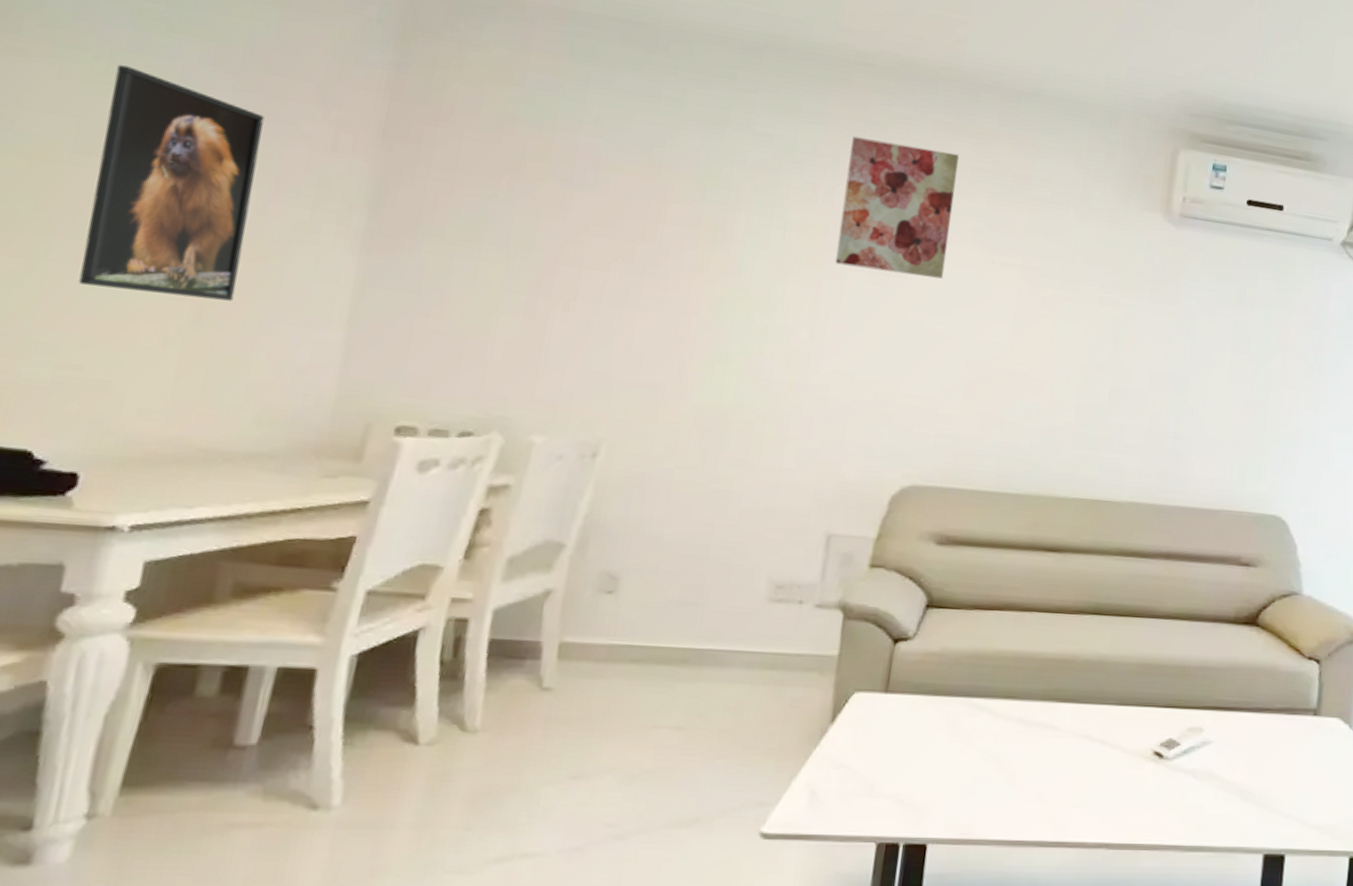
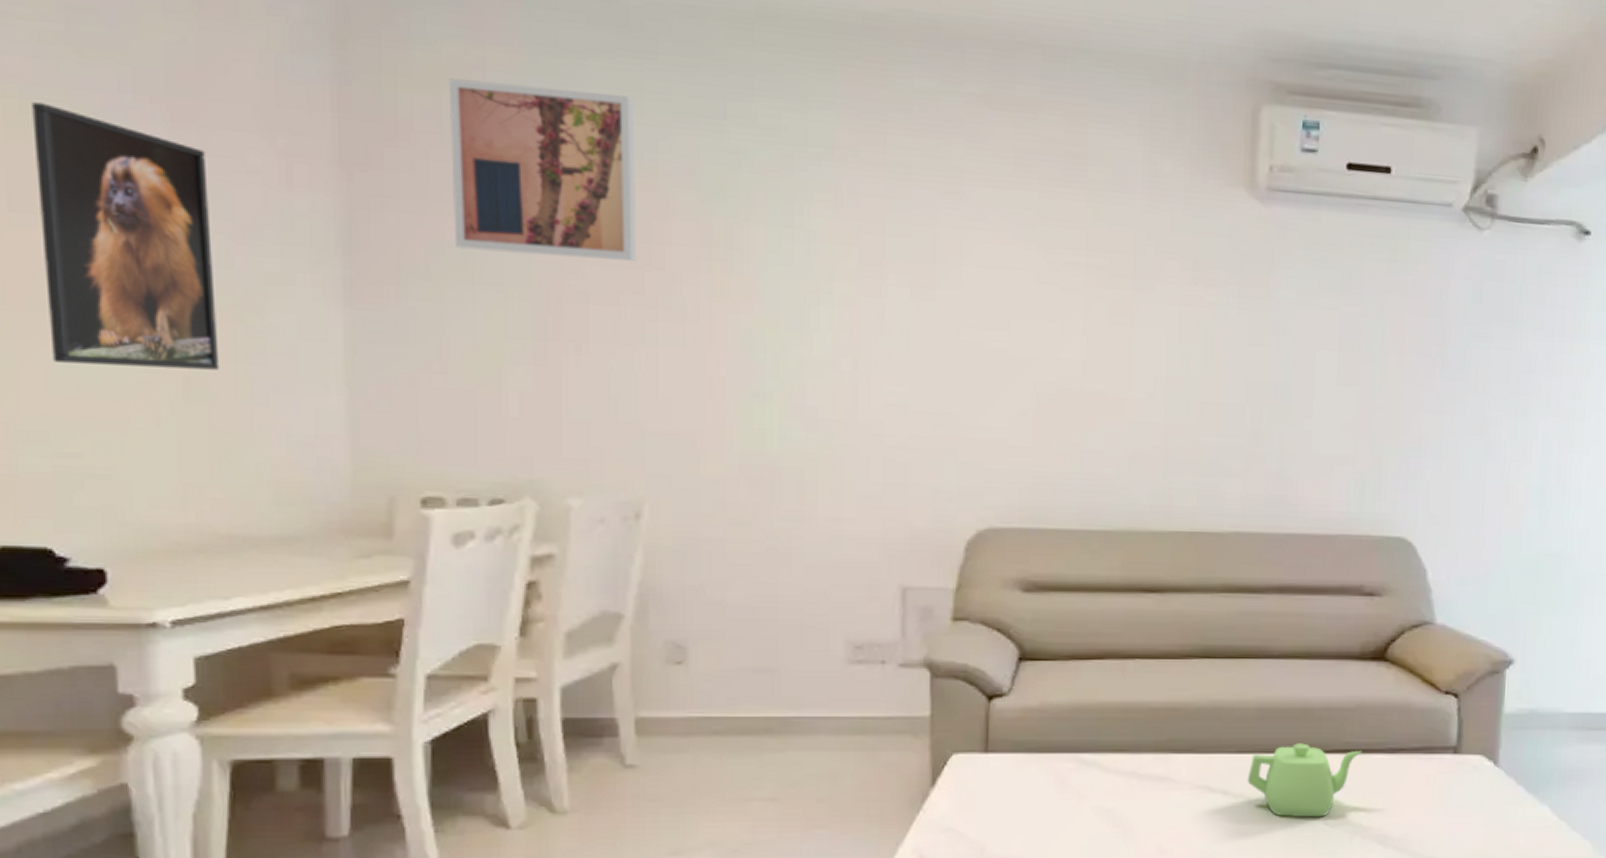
wall art: none [472,74,651,235] -> present [449,78,636,261]
wall art: present [835,136,960,279] -> none [870,121,1000,288]
teapot: none [1125,698,1232,771] -> present [1247,743,1362,818]

